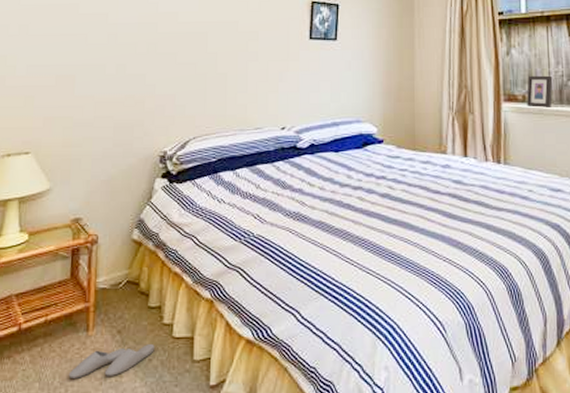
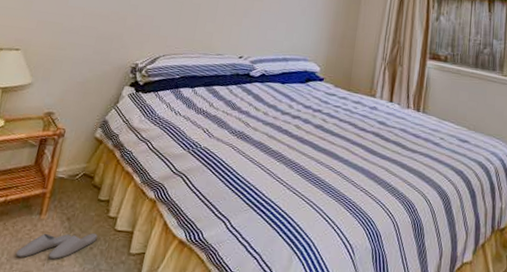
picture frame: present [527,75,553,108] -> none [448,40,472,70]

